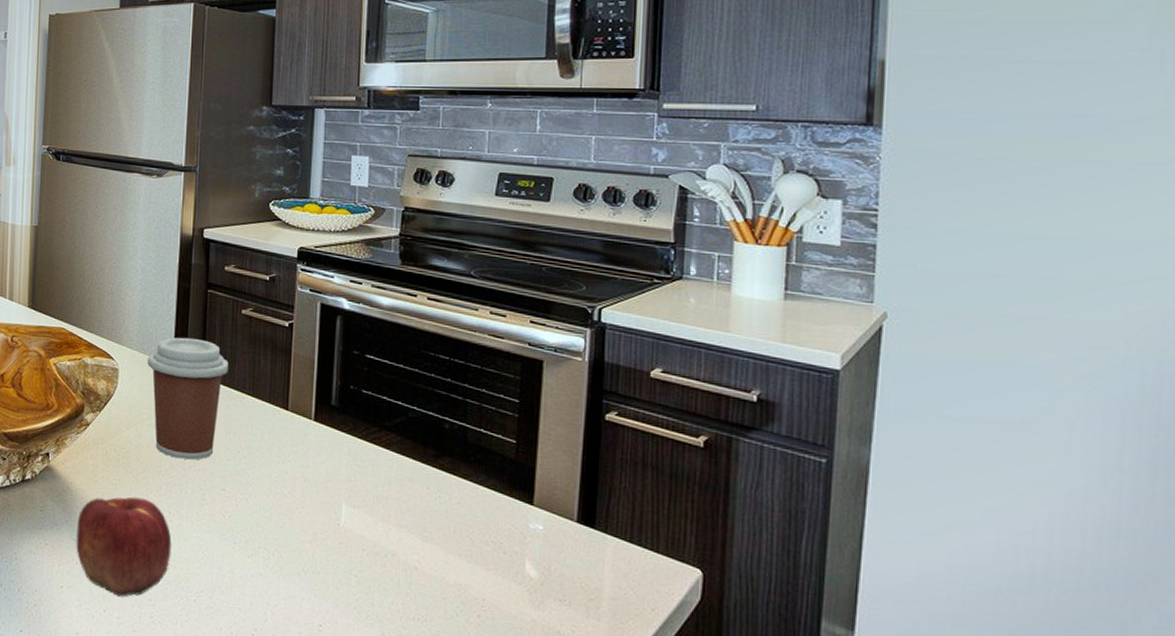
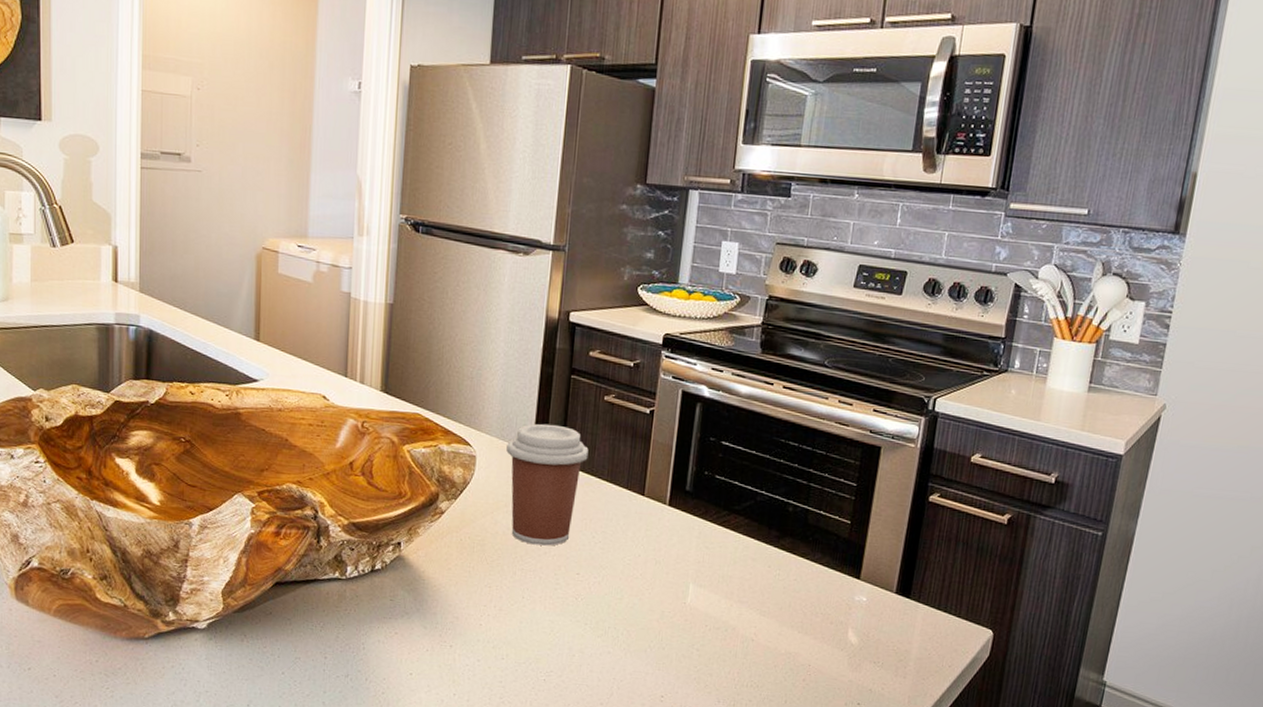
apple: present [76,497,172,597] -> none [427,583,524,680]

